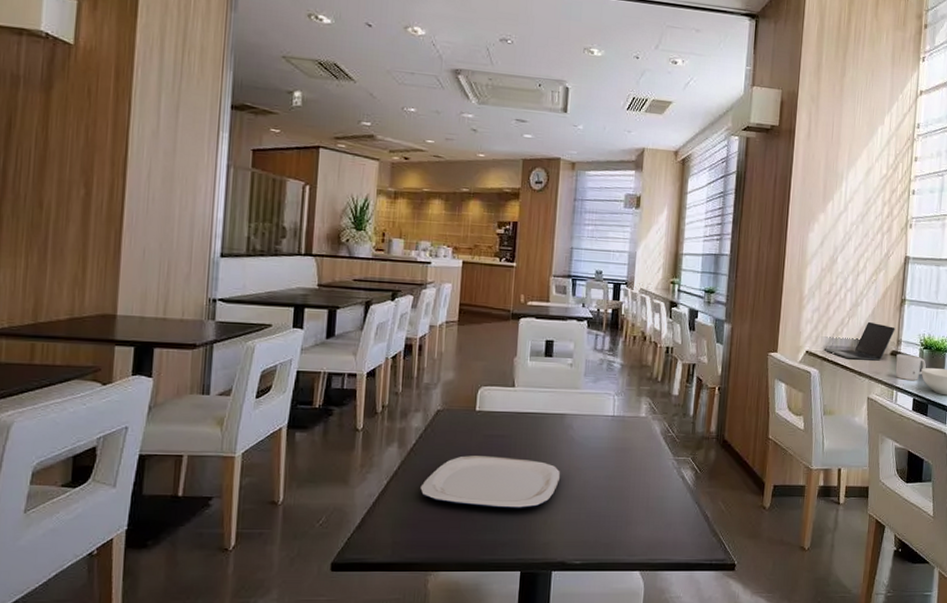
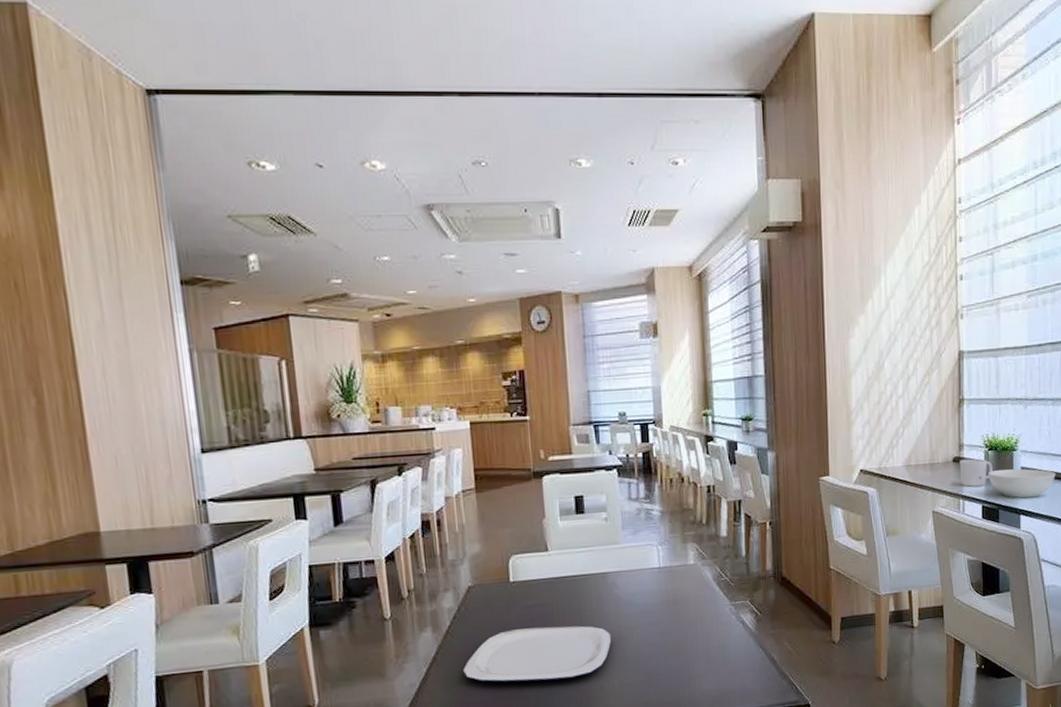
laptop: present [825,321,895,361] -> none [881,428,955,473]

